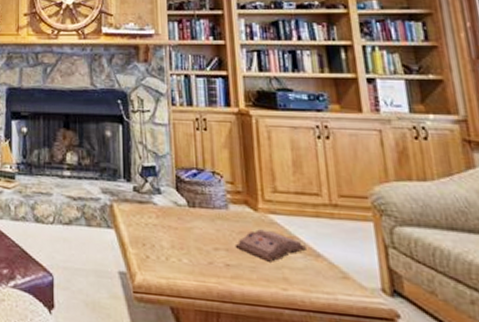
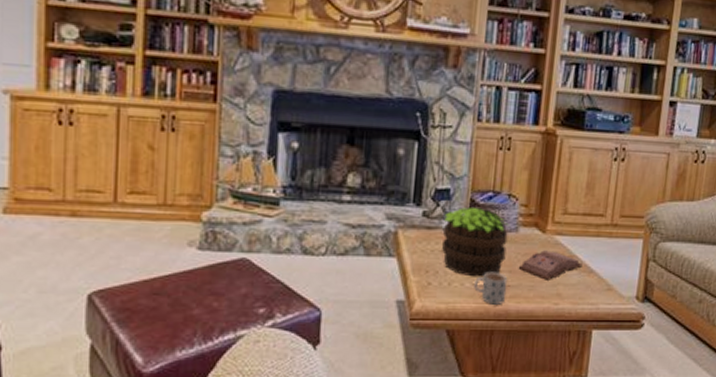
potted plant: none [153,183,220,254] -> present [442,206,509,277]
mug: none [192,248,227,285] -> present [474,271,508,305]

